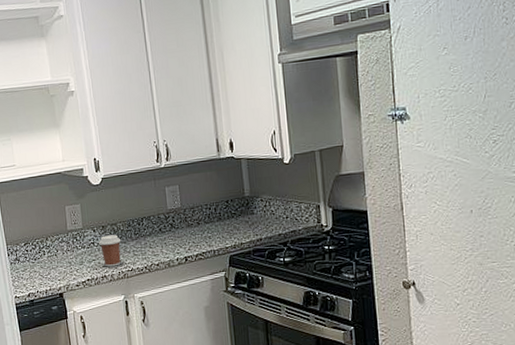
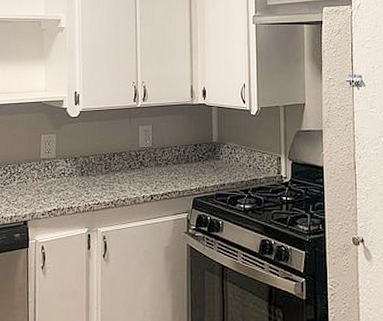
coffee cup: present [99,235,121,267] -> none [69,167,92,199]

